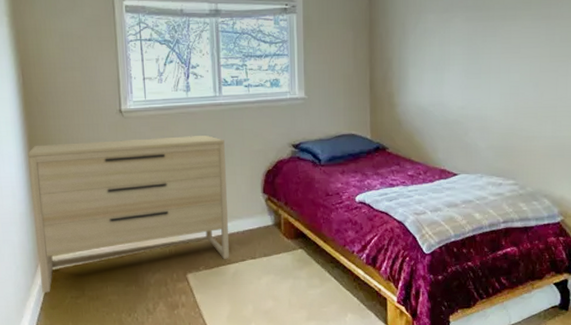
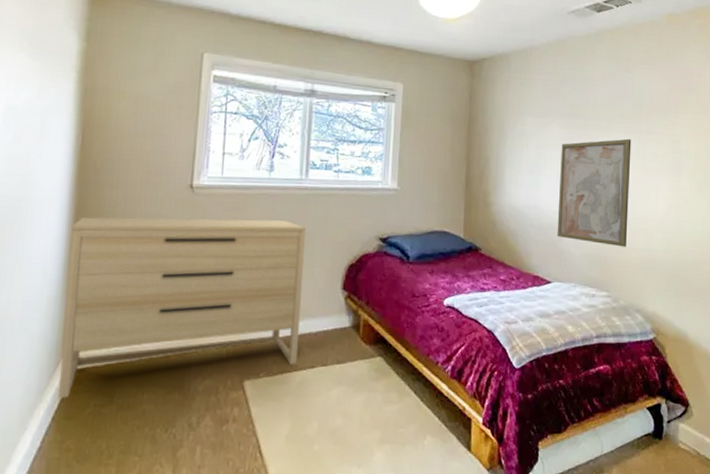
wall art: none [462,26,540,136] -> present [557,139,632,247]

